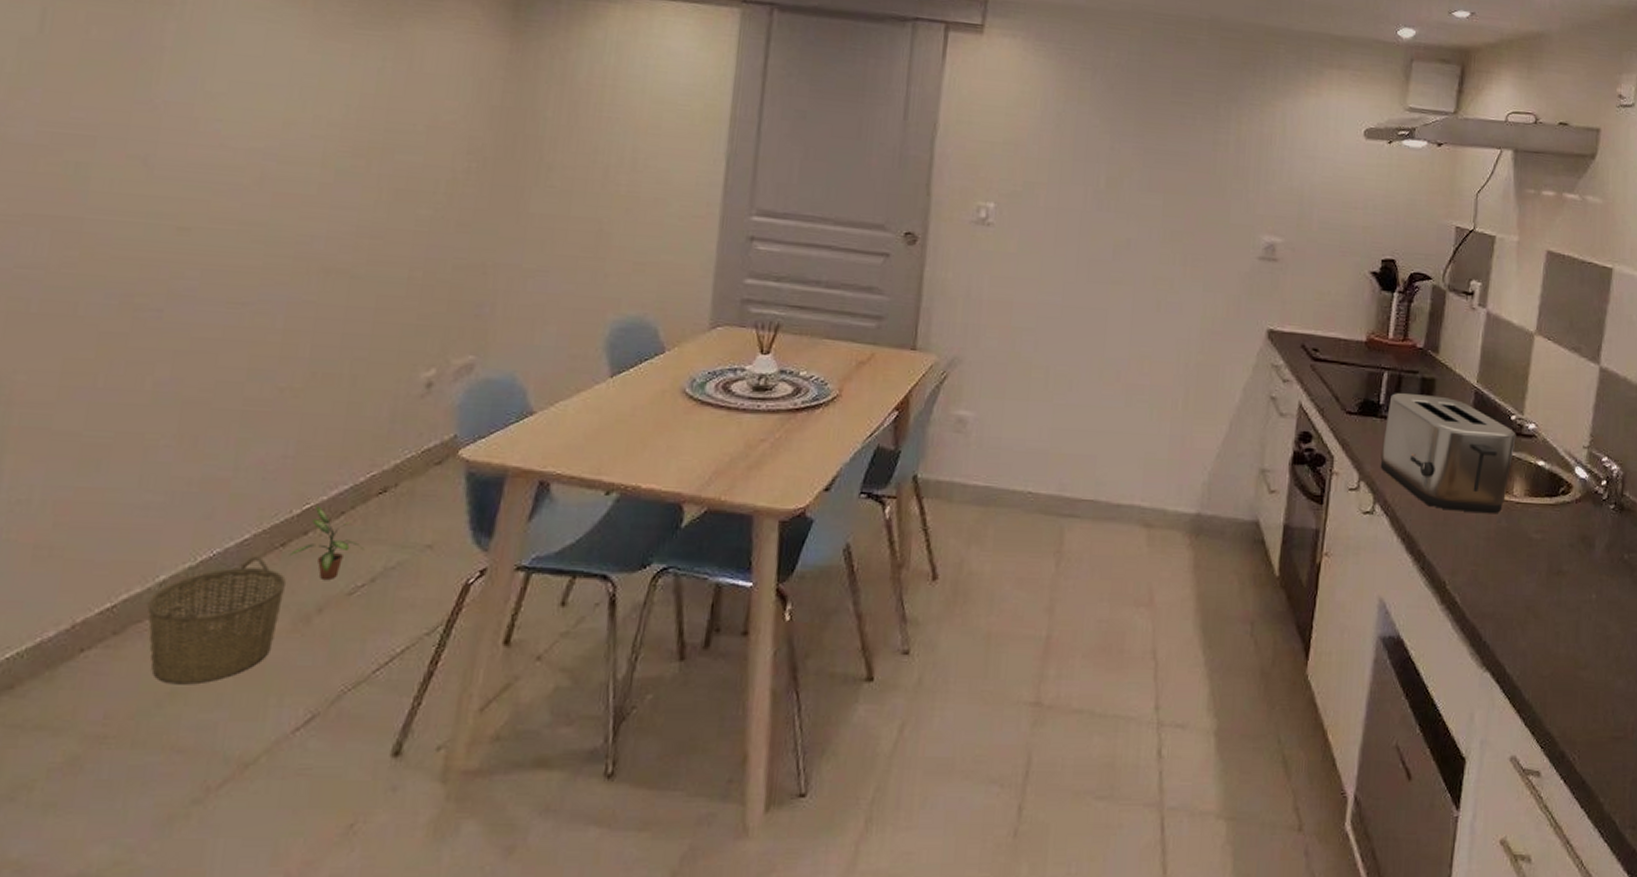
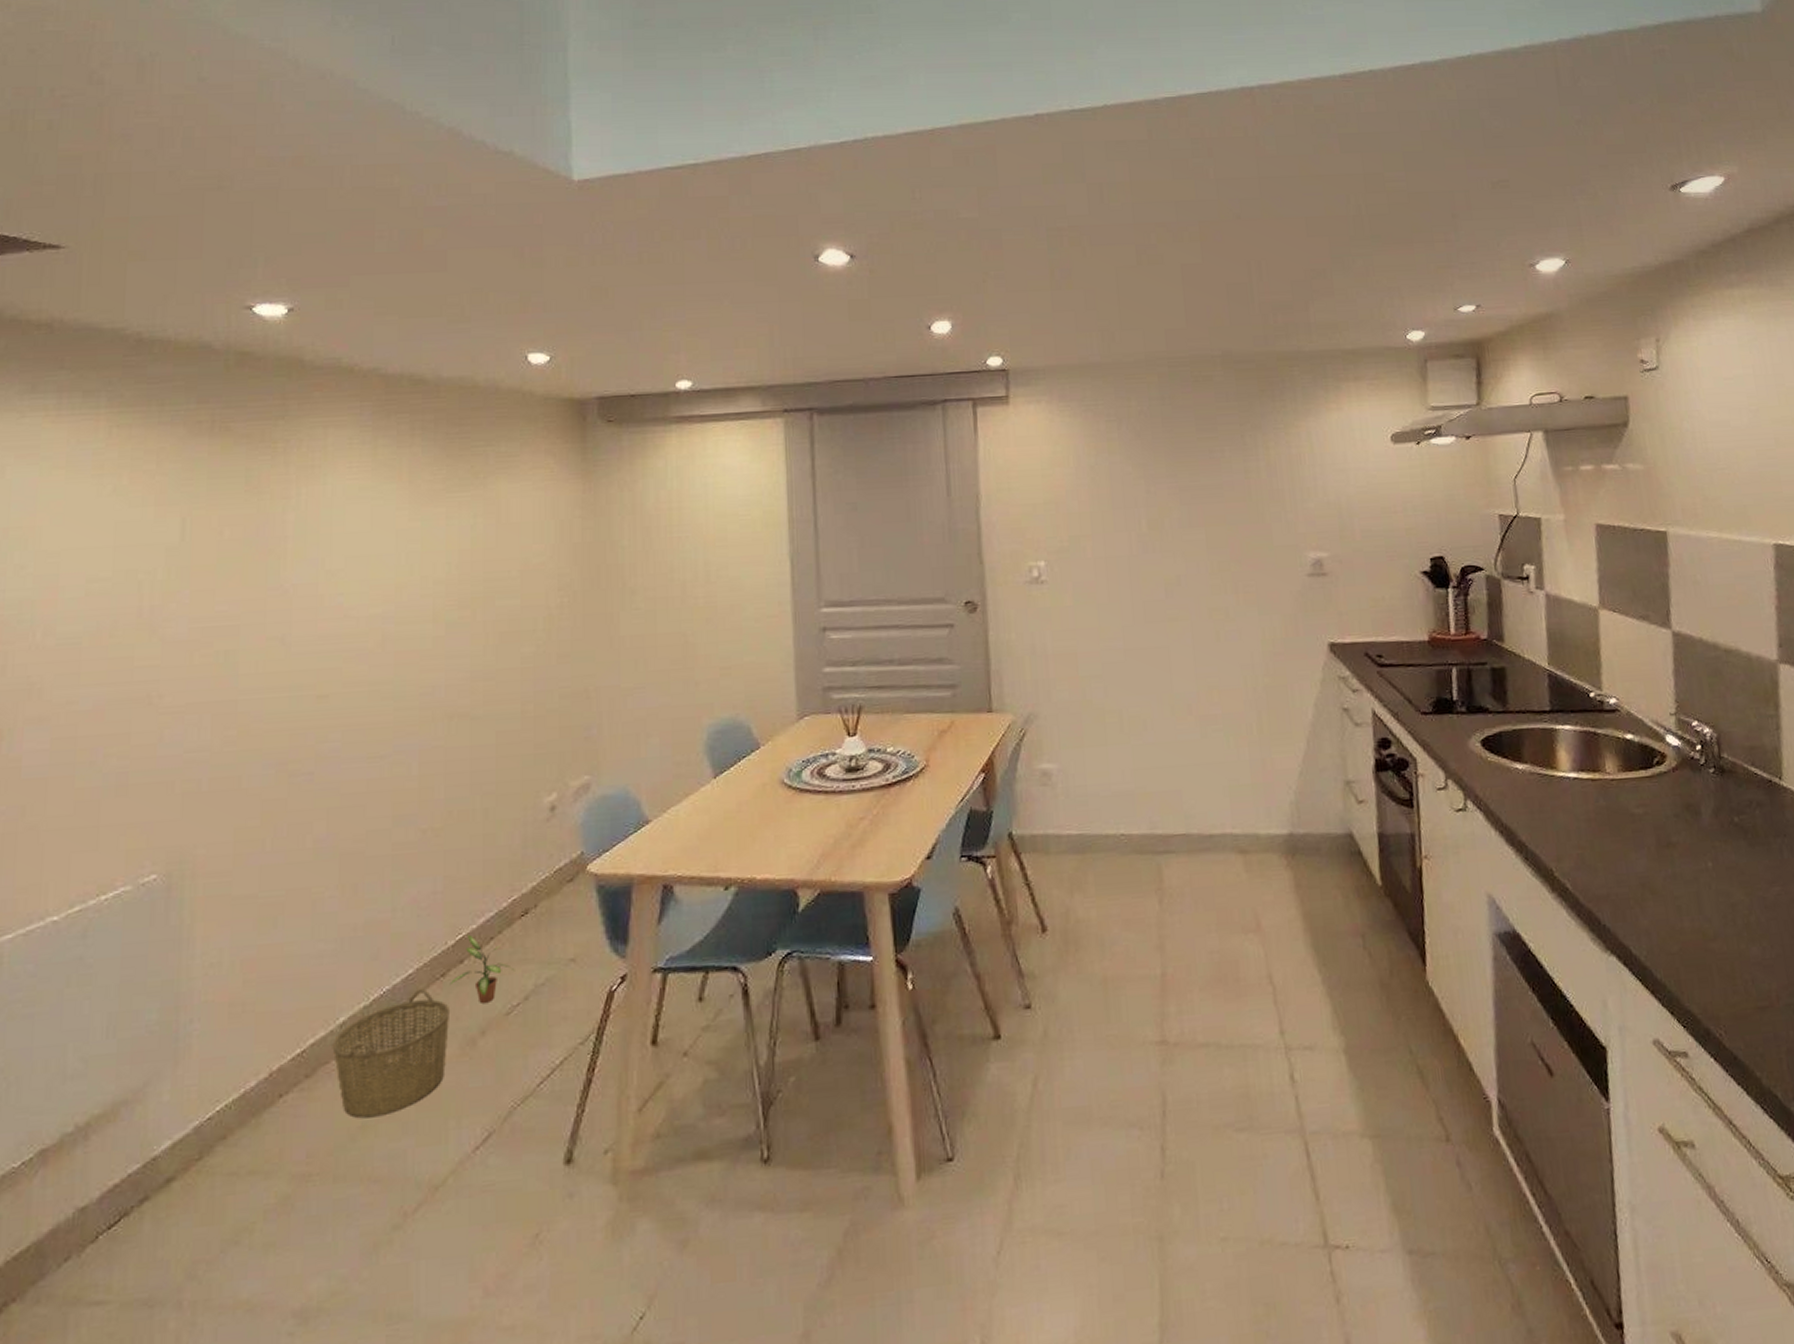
toaster: present [1380,393,1516,514] -> none [1462,683,1600,797]

